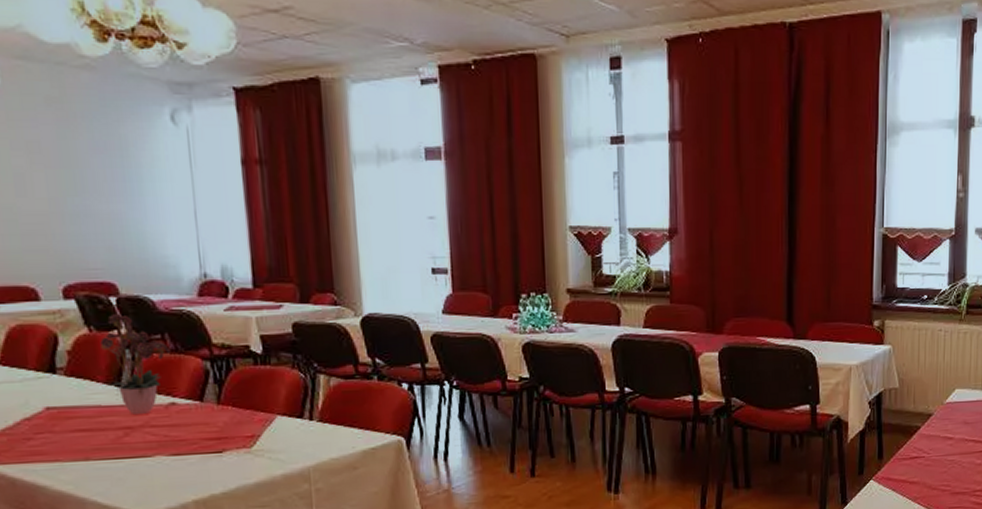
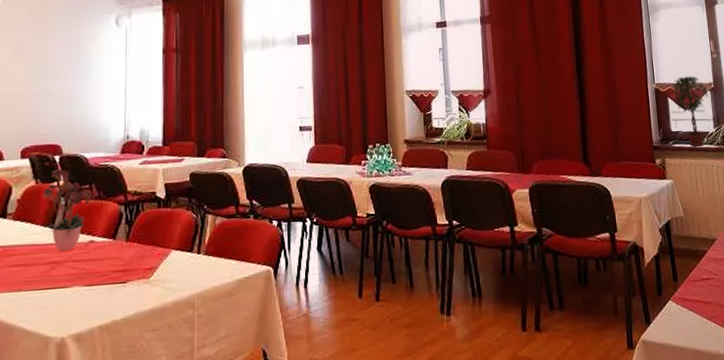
potted tree: none [903,219,948,307] -> present [671,76,709,147]

